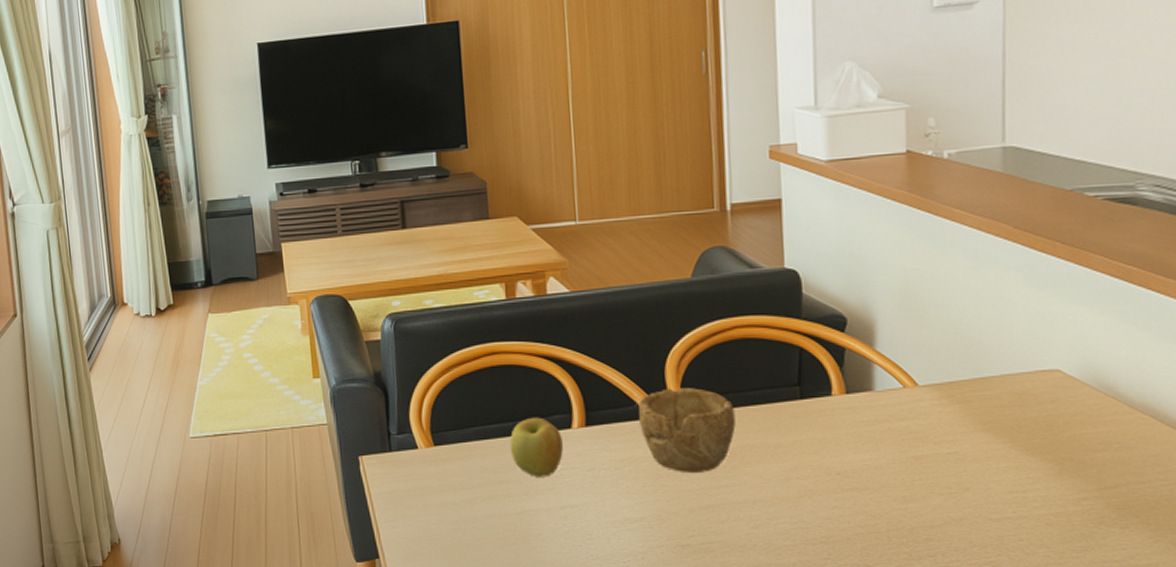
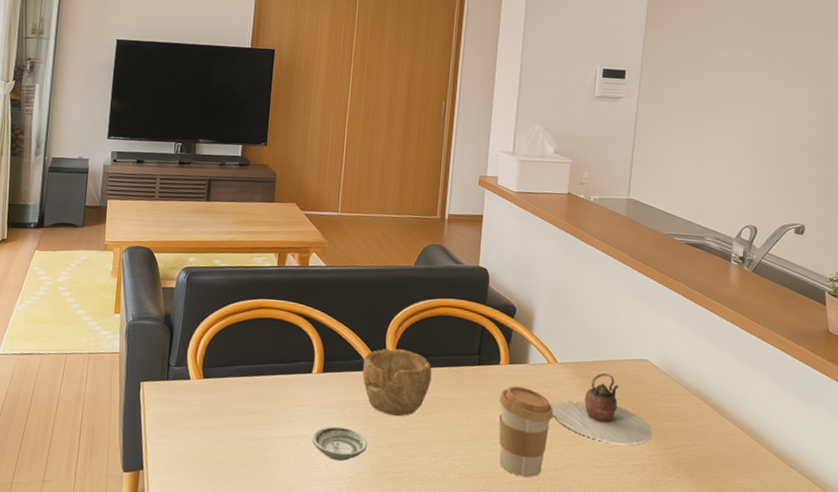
apple: present [509,417,563,477] -> none [262,361,304,411]
saucer: none [584,491,660,534] -> present [312,426,368,461]
coffee cup: none [836,422,920,539] -> present [499,386,554,477]
teapot: none [913,394,1076,488] -> present [550,373,652,445]

